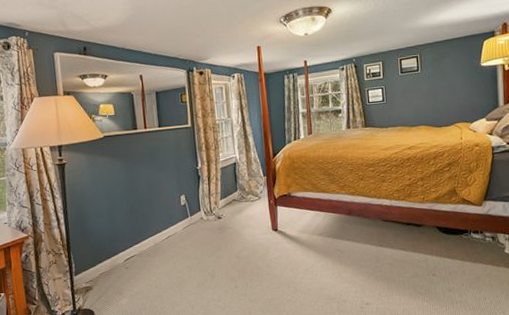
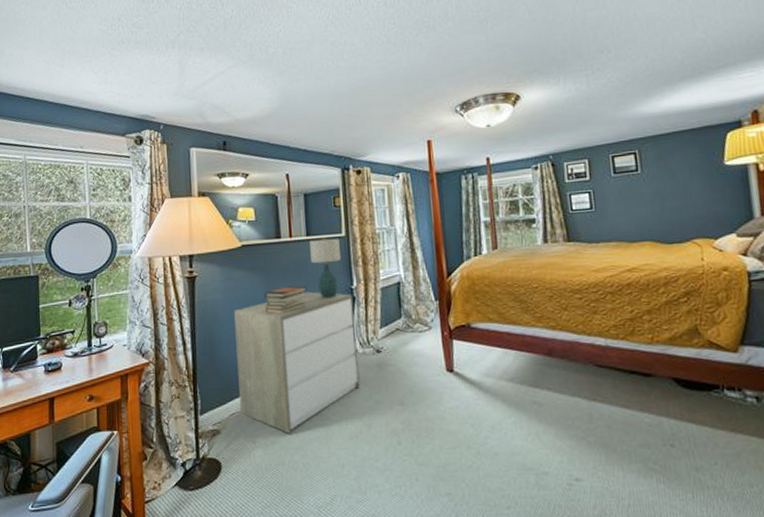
dresser: none [99,172,205,286] -> present [234,291,360,434]
book stack: none [125,168,160,192] -> present [264,286,307,314]
table lamp: none [161,128,188,178] -> present [310,237,341,299]

